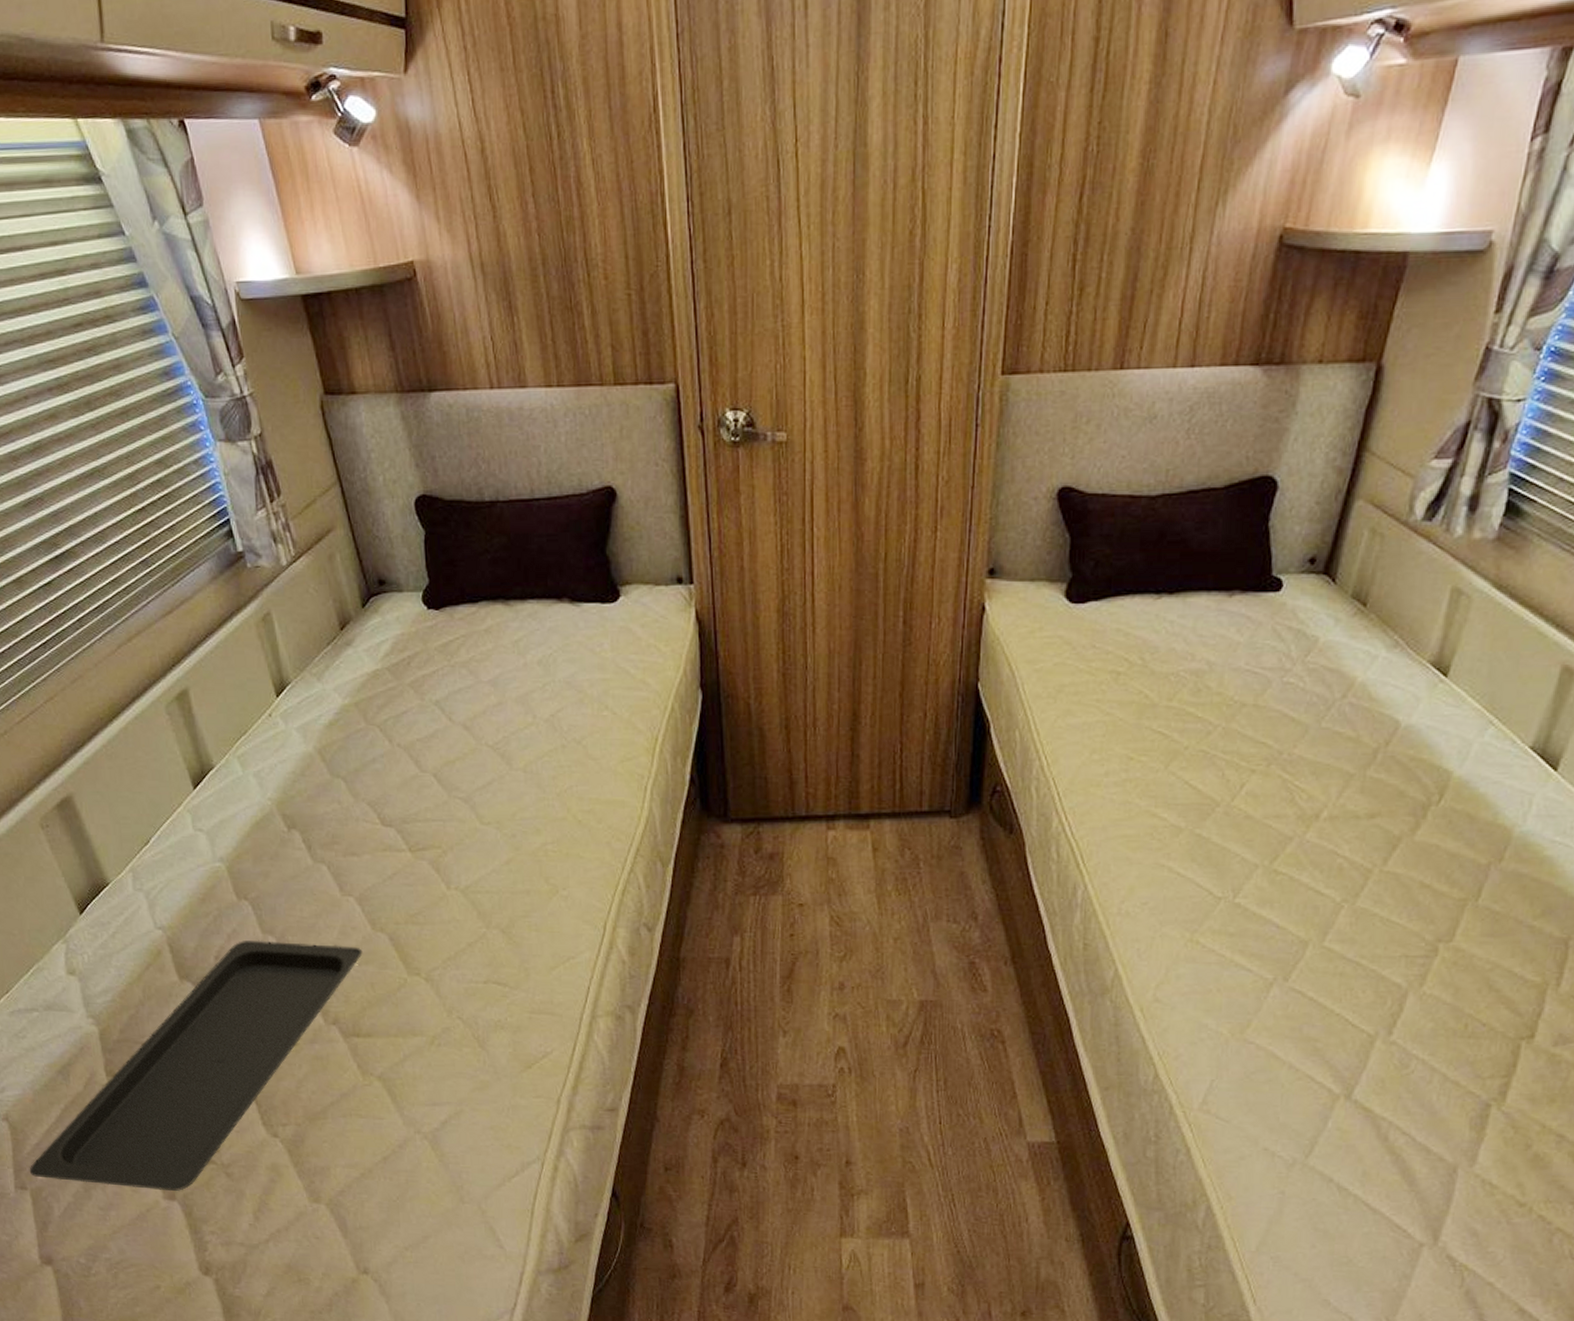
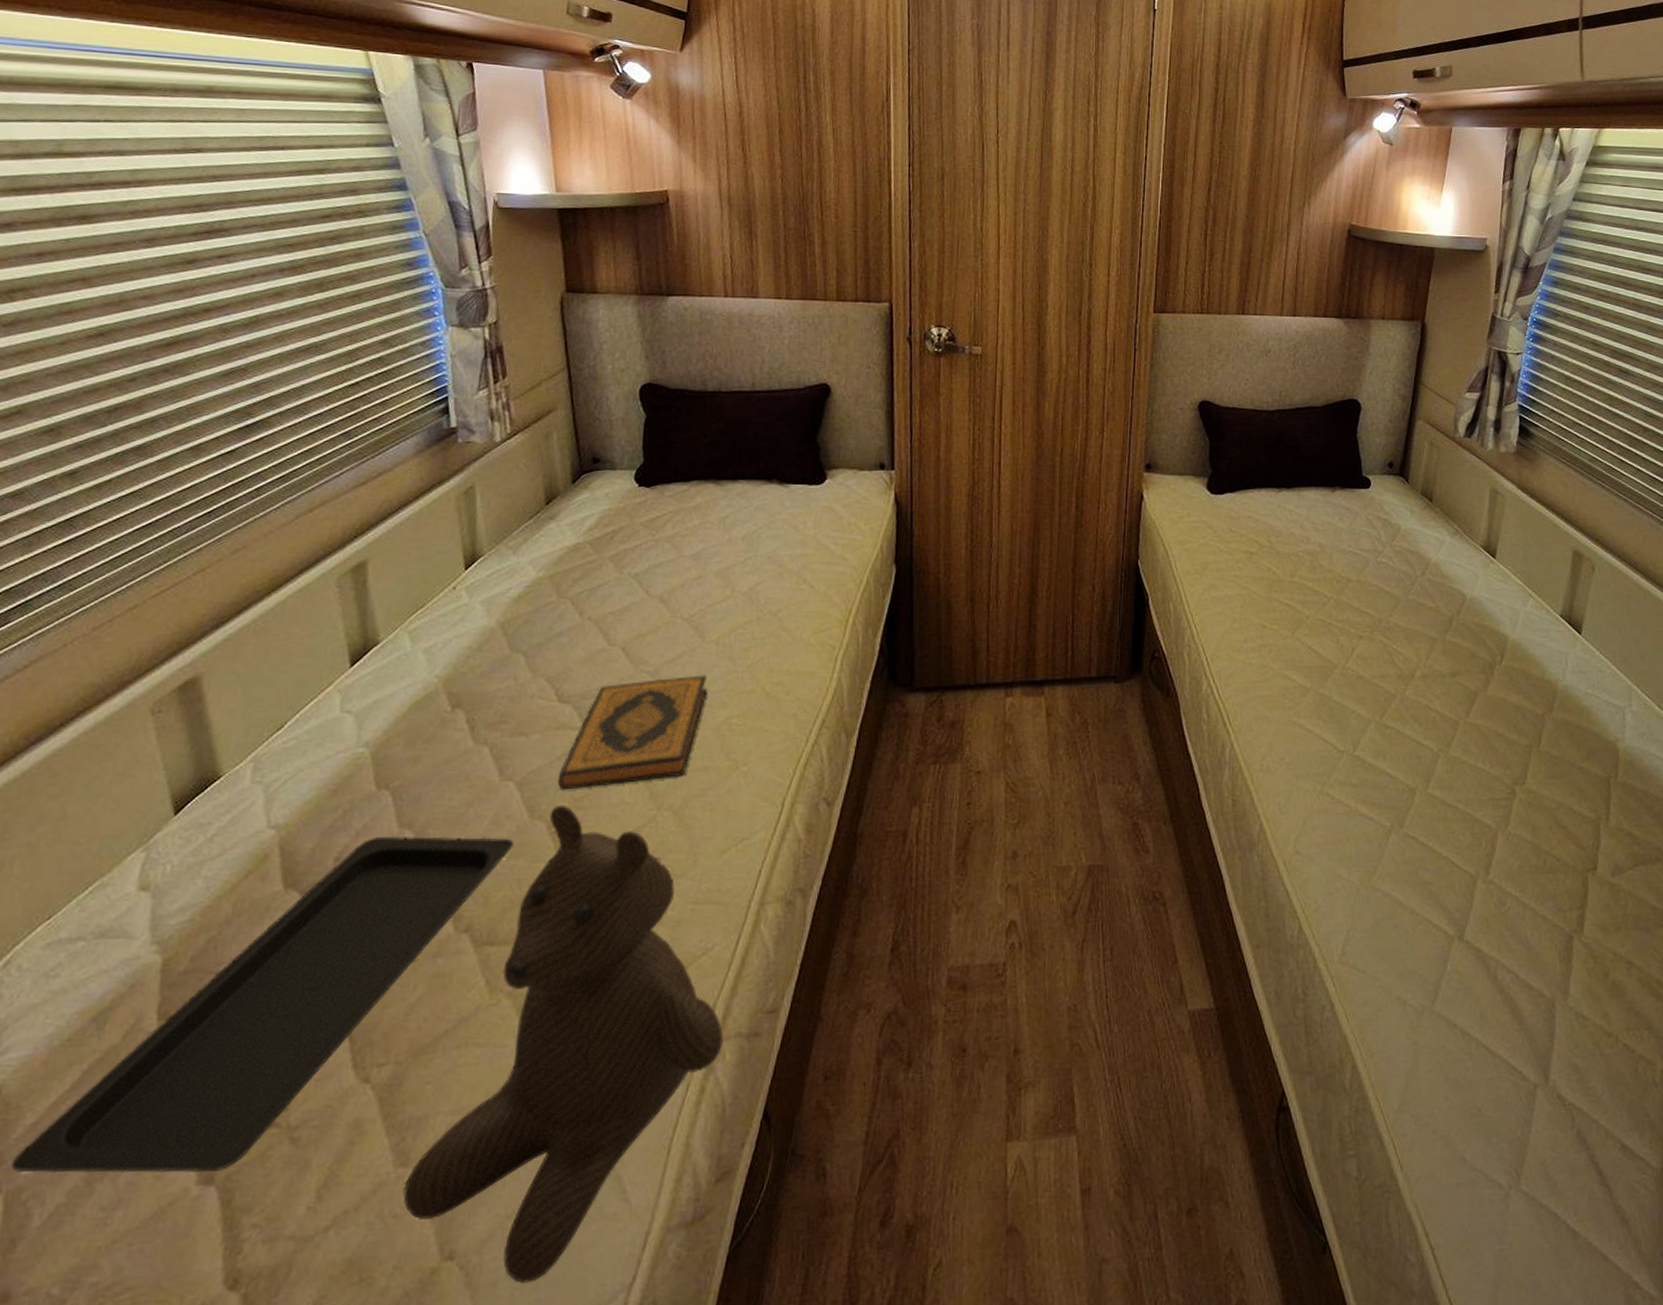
teddy bear: none [320,919,571,1298] -> present [403,804,724,1283]
hardback book: none [392,802,522,907] -> present [557,675,709,790]

